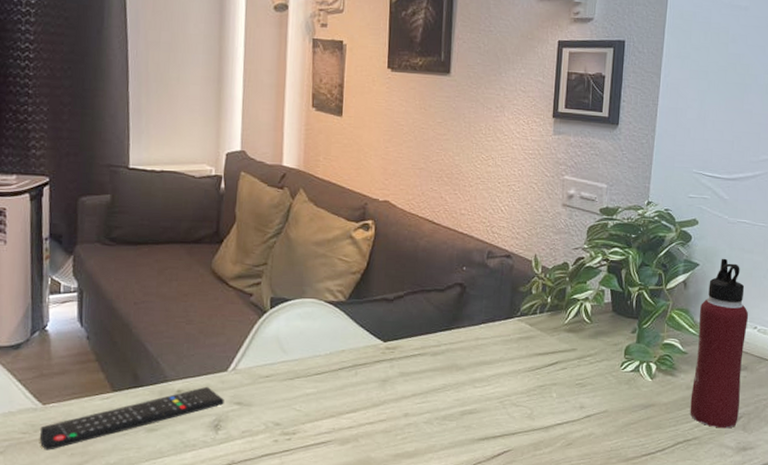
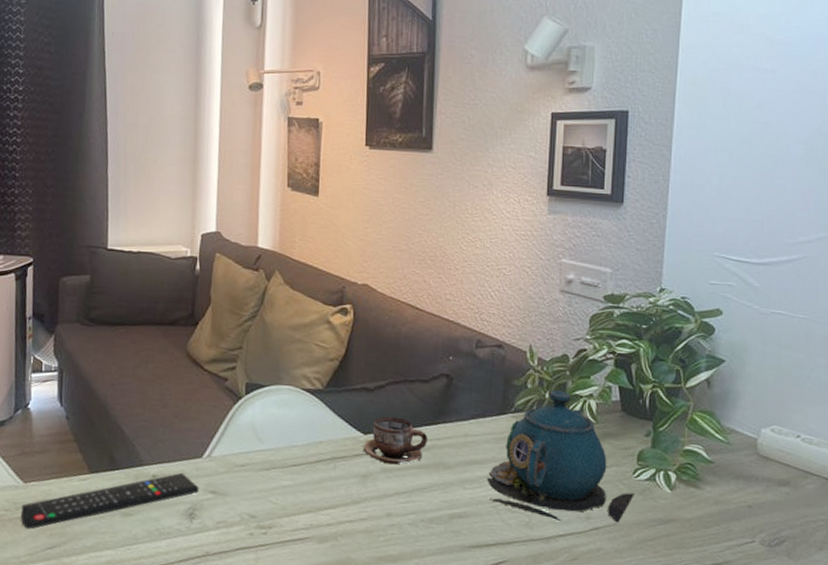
cup: none [382,324,442,369] -> present [363,416,428,465]
teapot: none [495,294,621,411] -> present [486,390,635,523]
water bottle: present [690,258,749,429] -> none [719,354,790,553]

